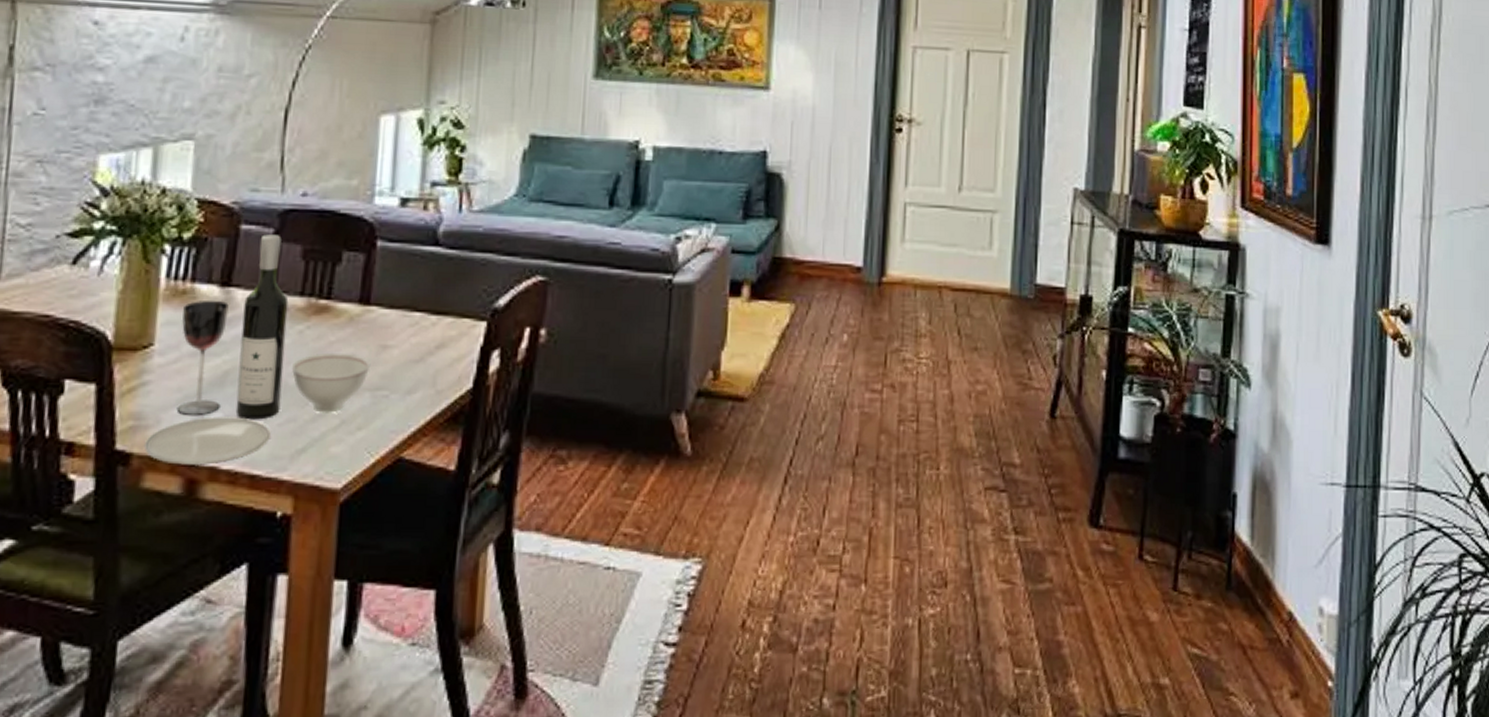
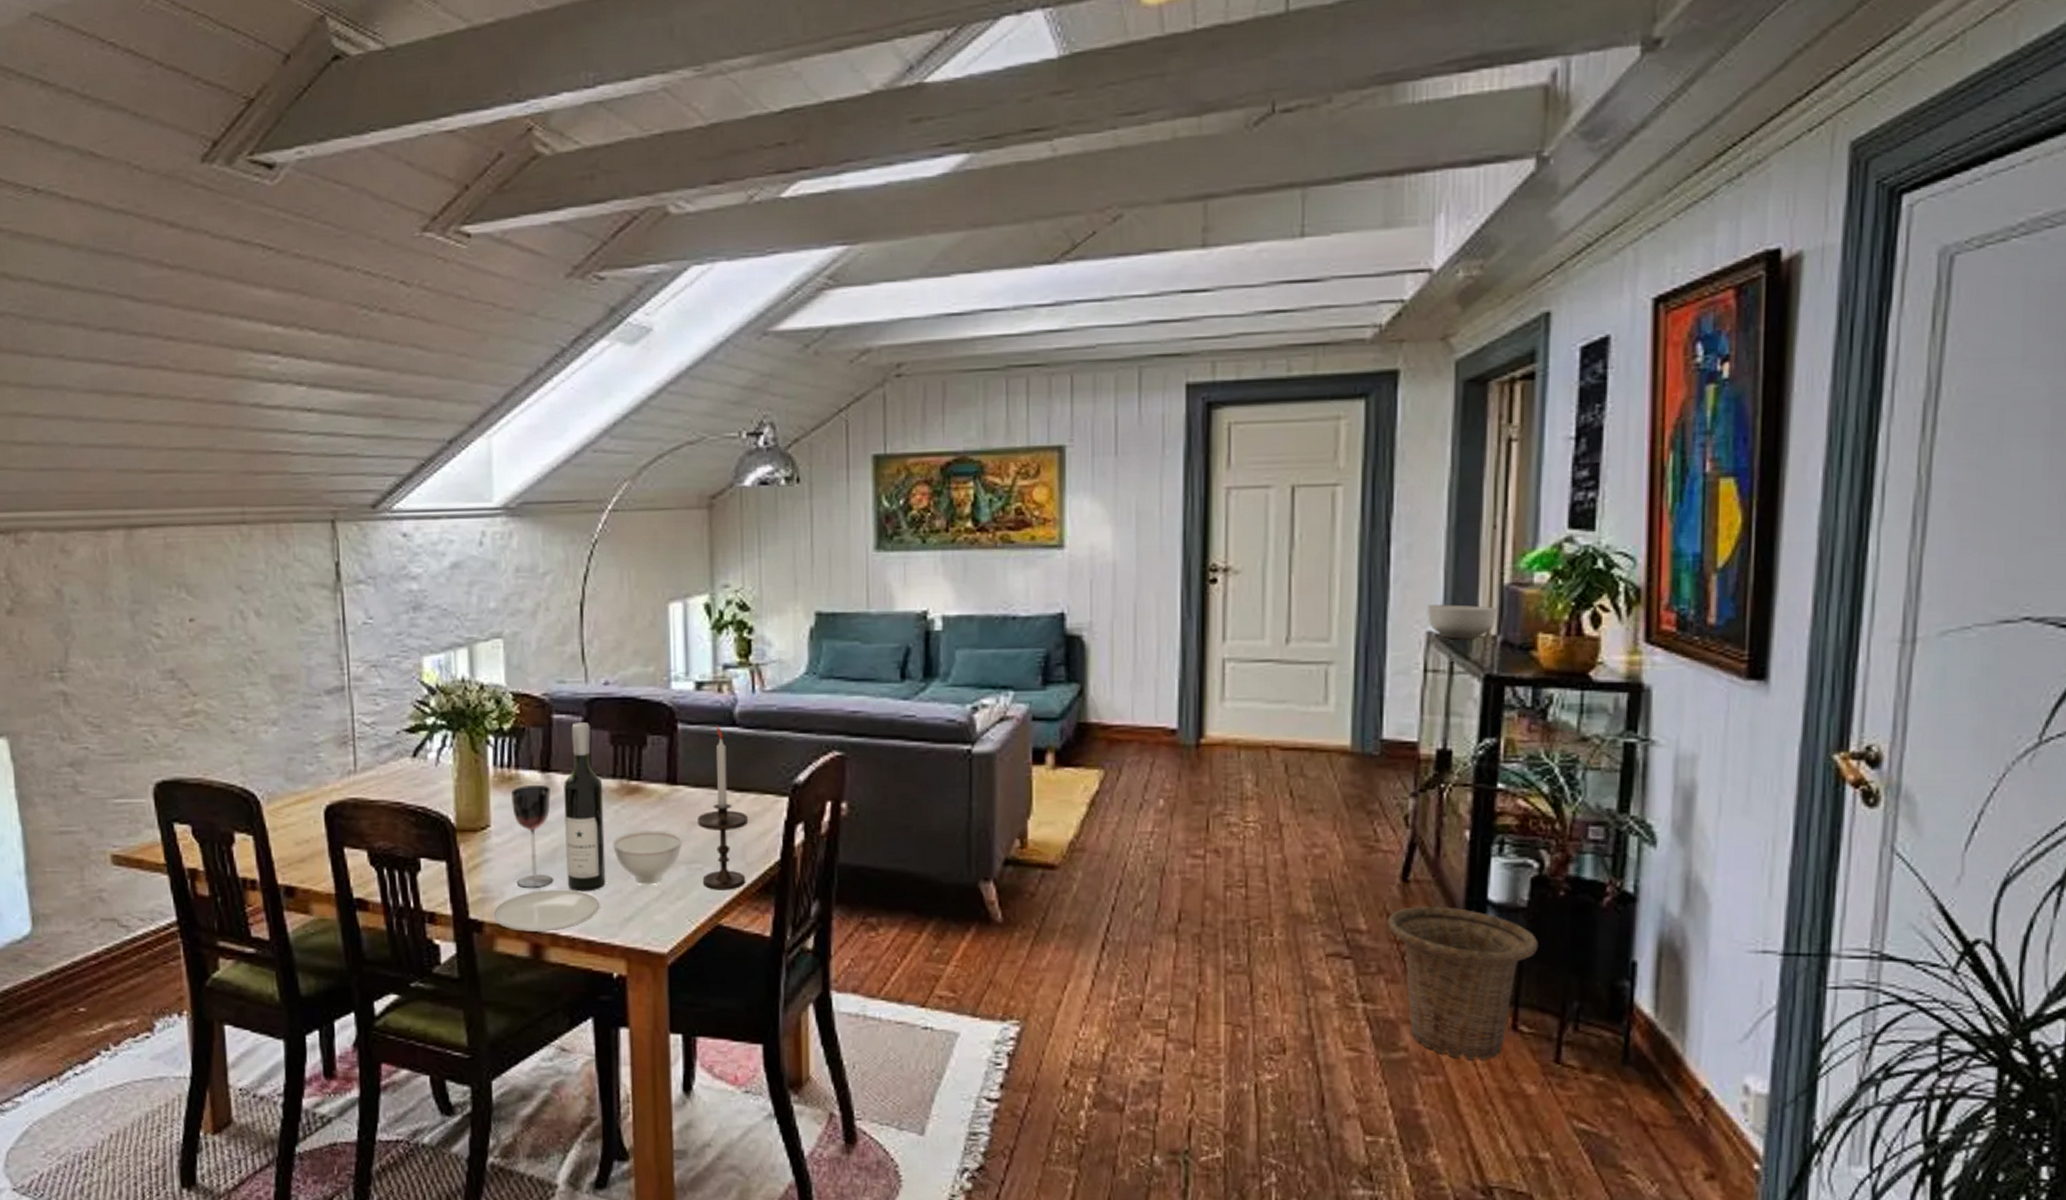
candlestick: none [387,244,443,420] -> present [696,725,749,890]
basket: none [1037,442,1160,590] -> present [1387,907,1538,1061]
bowl: none [1074,164,1130,197] -> present [1427,604,1498,640]

